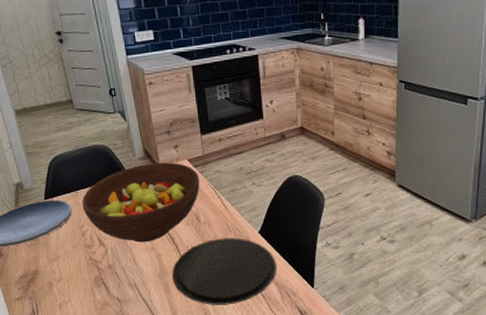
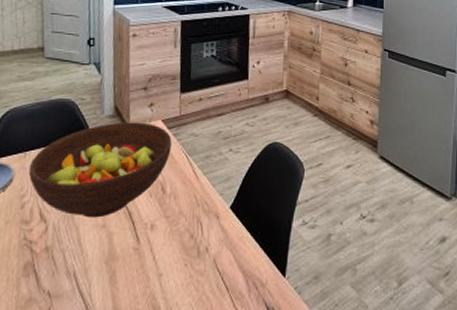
plate: present [171,238,277,305] -> none [121,214,246,301]

